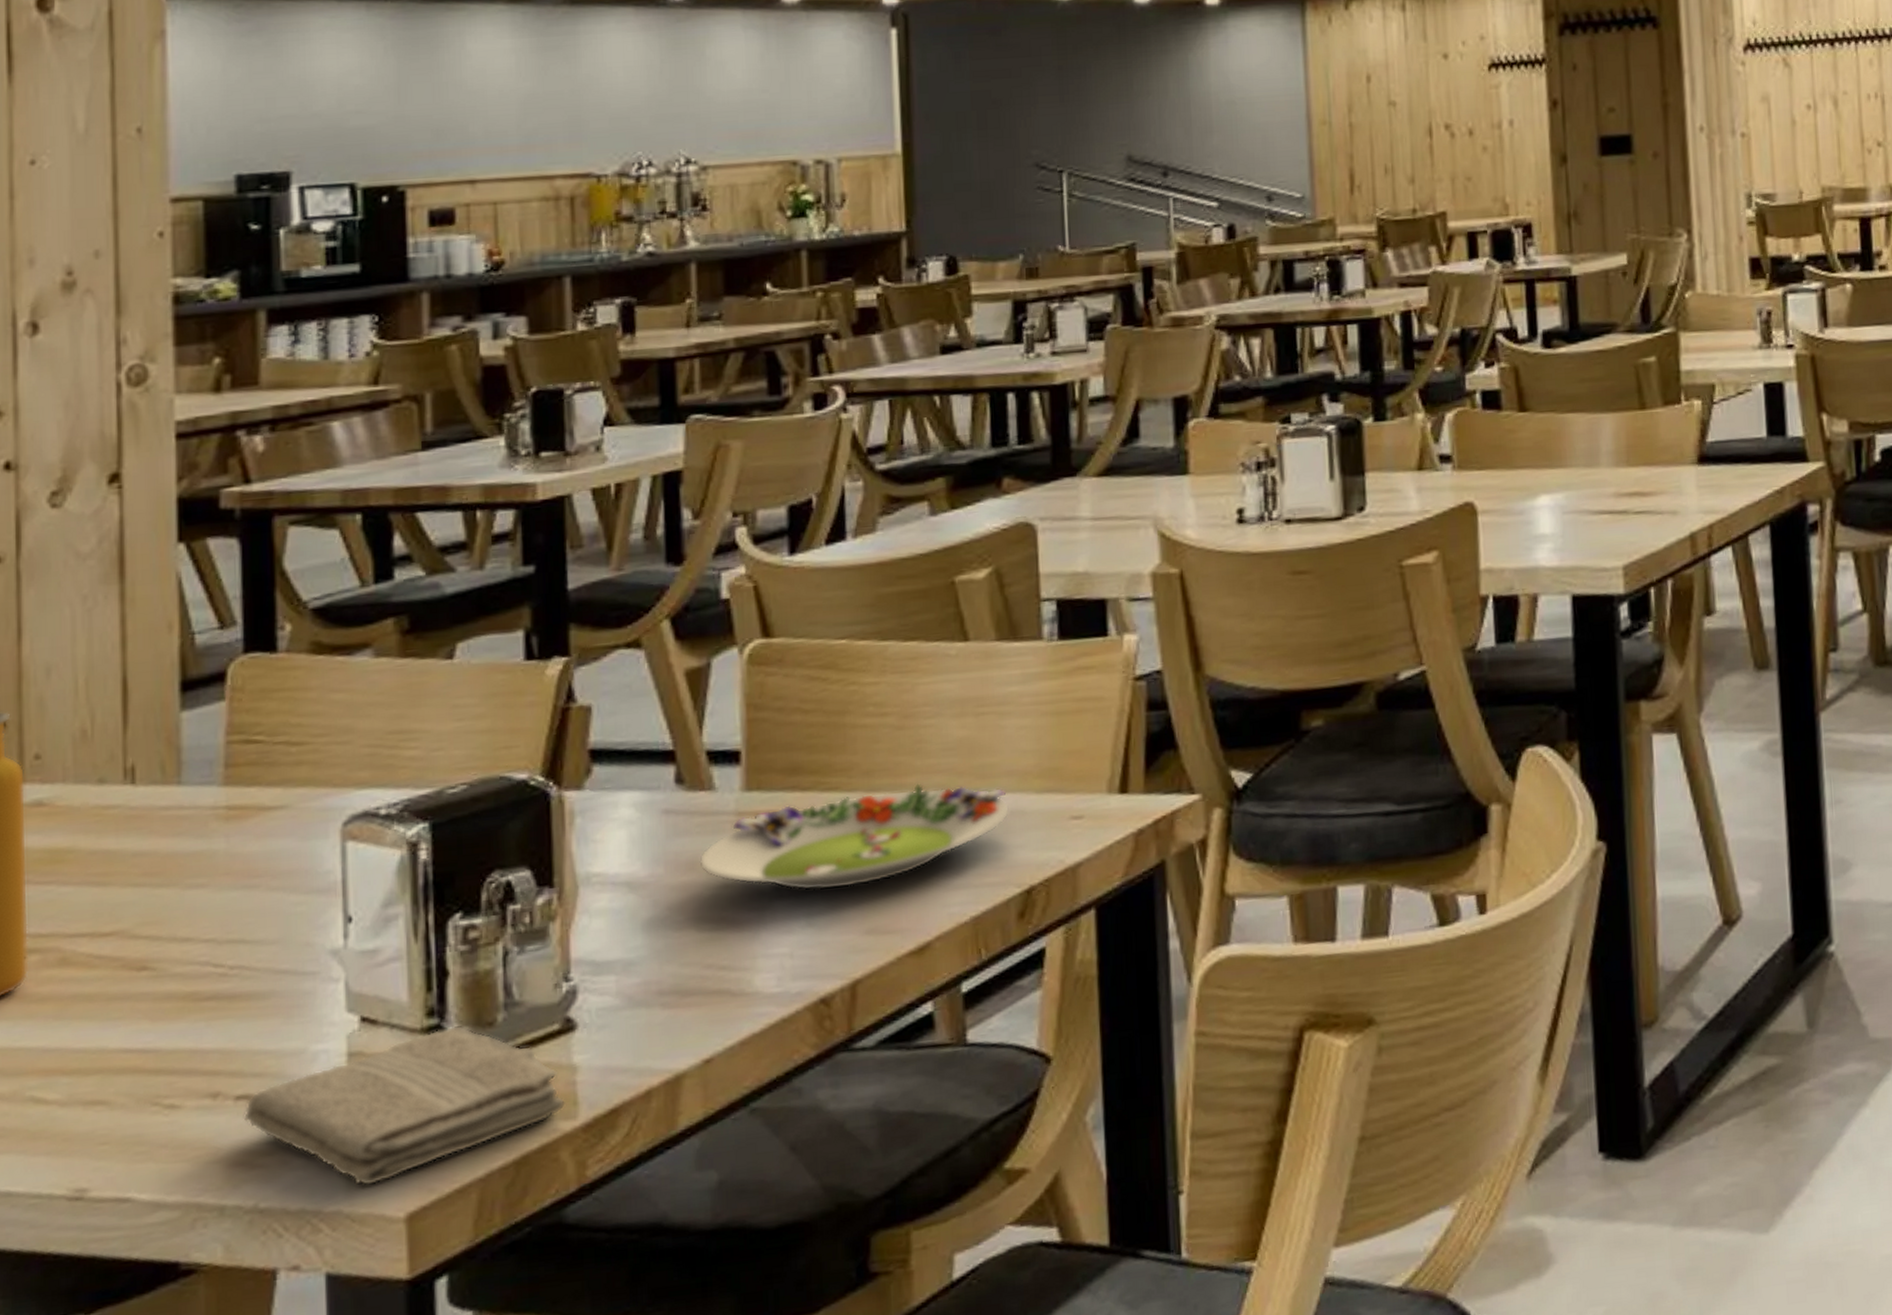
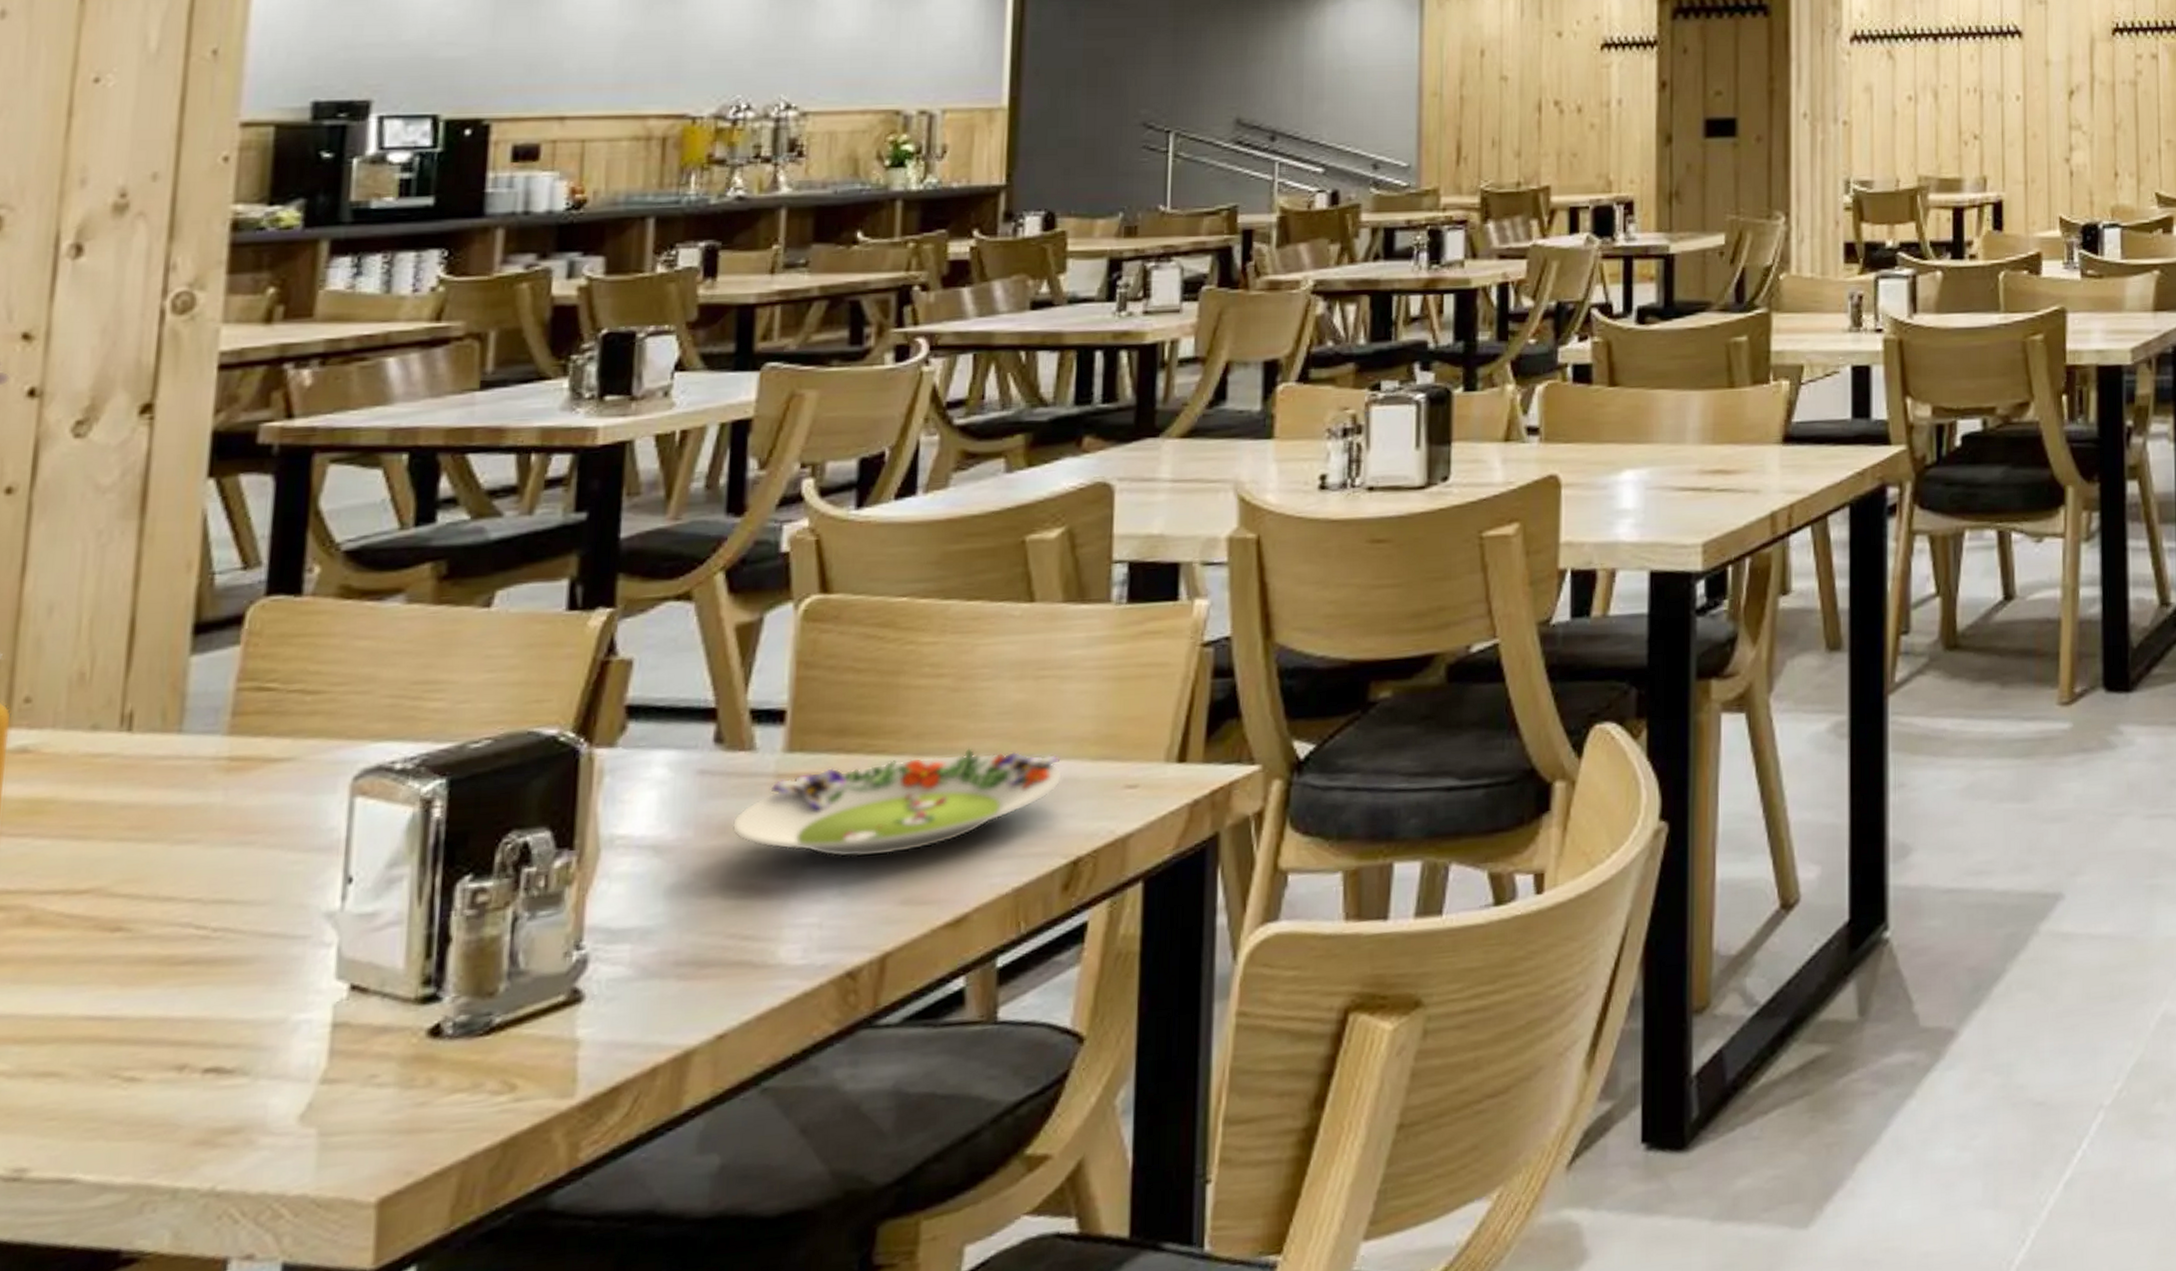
washcloth: present [243,1025,565,1186] -> none [209,995,564,1168]

